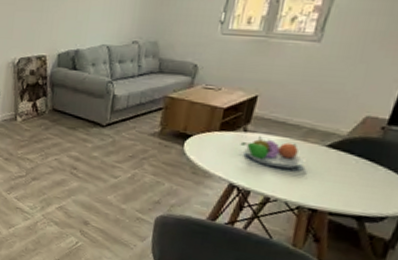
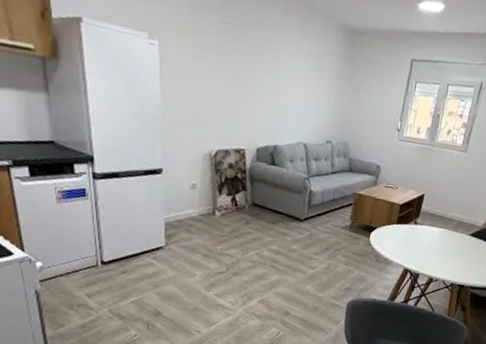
fruit bowl: present [240,136,306,169] -> none [412,228,457,254]

